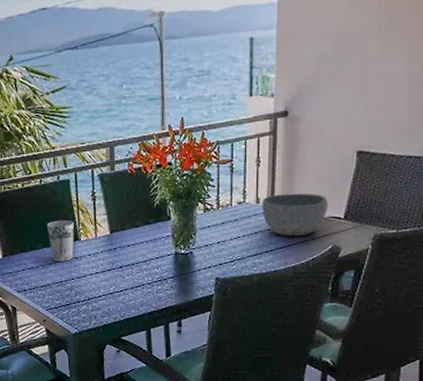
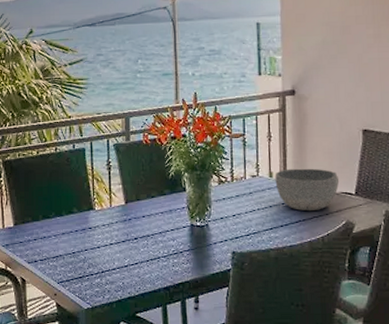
cup: present [46,220,74,262] -> none [60,188,89,232]

